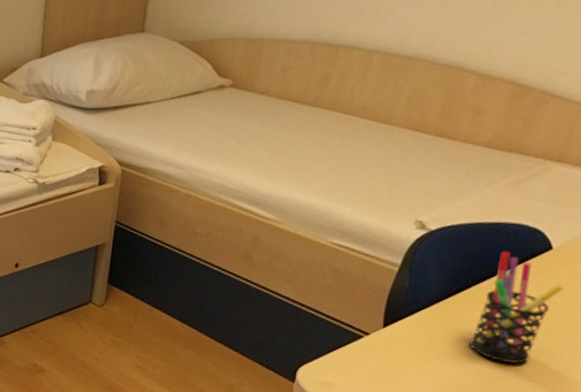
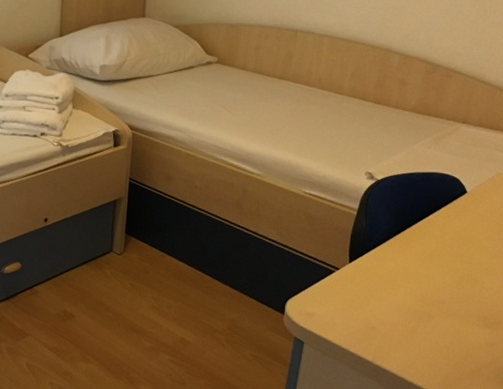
pen holder: present [469,251,564,364] -> none [415,195,478,288]

